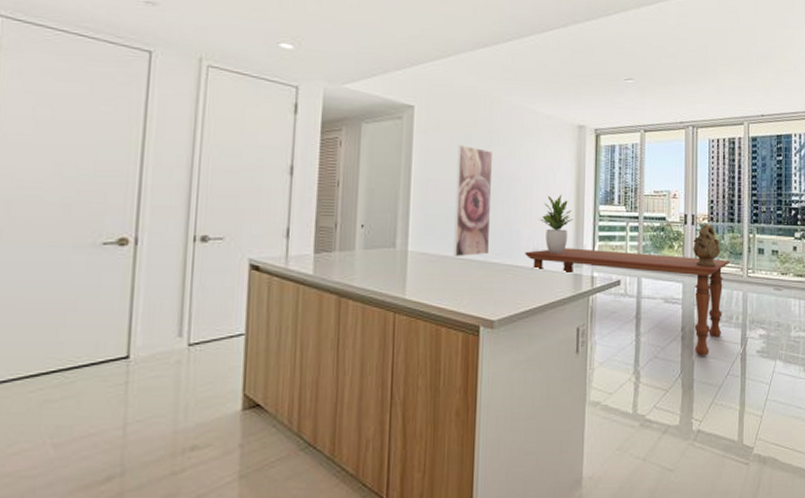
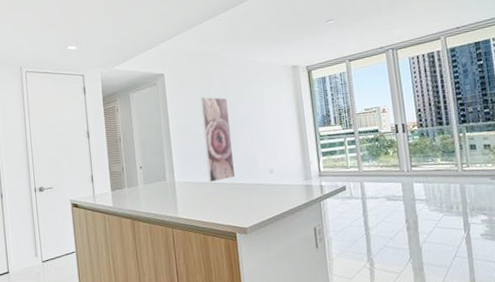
dining table: present [525,247,729,356] -> none [263,158,445,243]
potted plant: present [539,194,573,253] -> none [271,123,298,171]
decorative urn: present [693,223,721,267] -> none [406,129,434,167]

